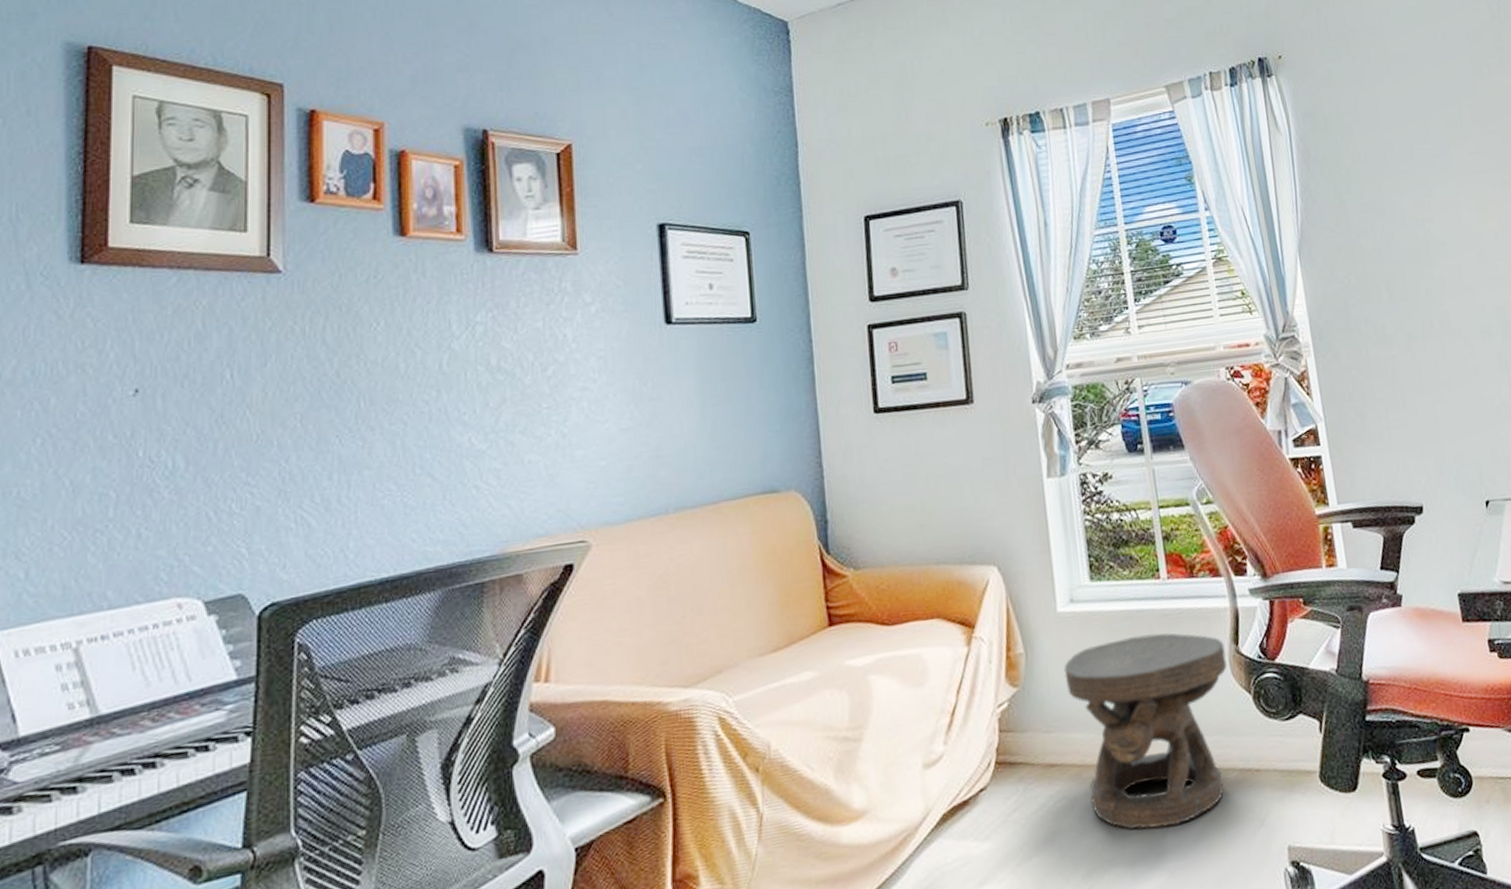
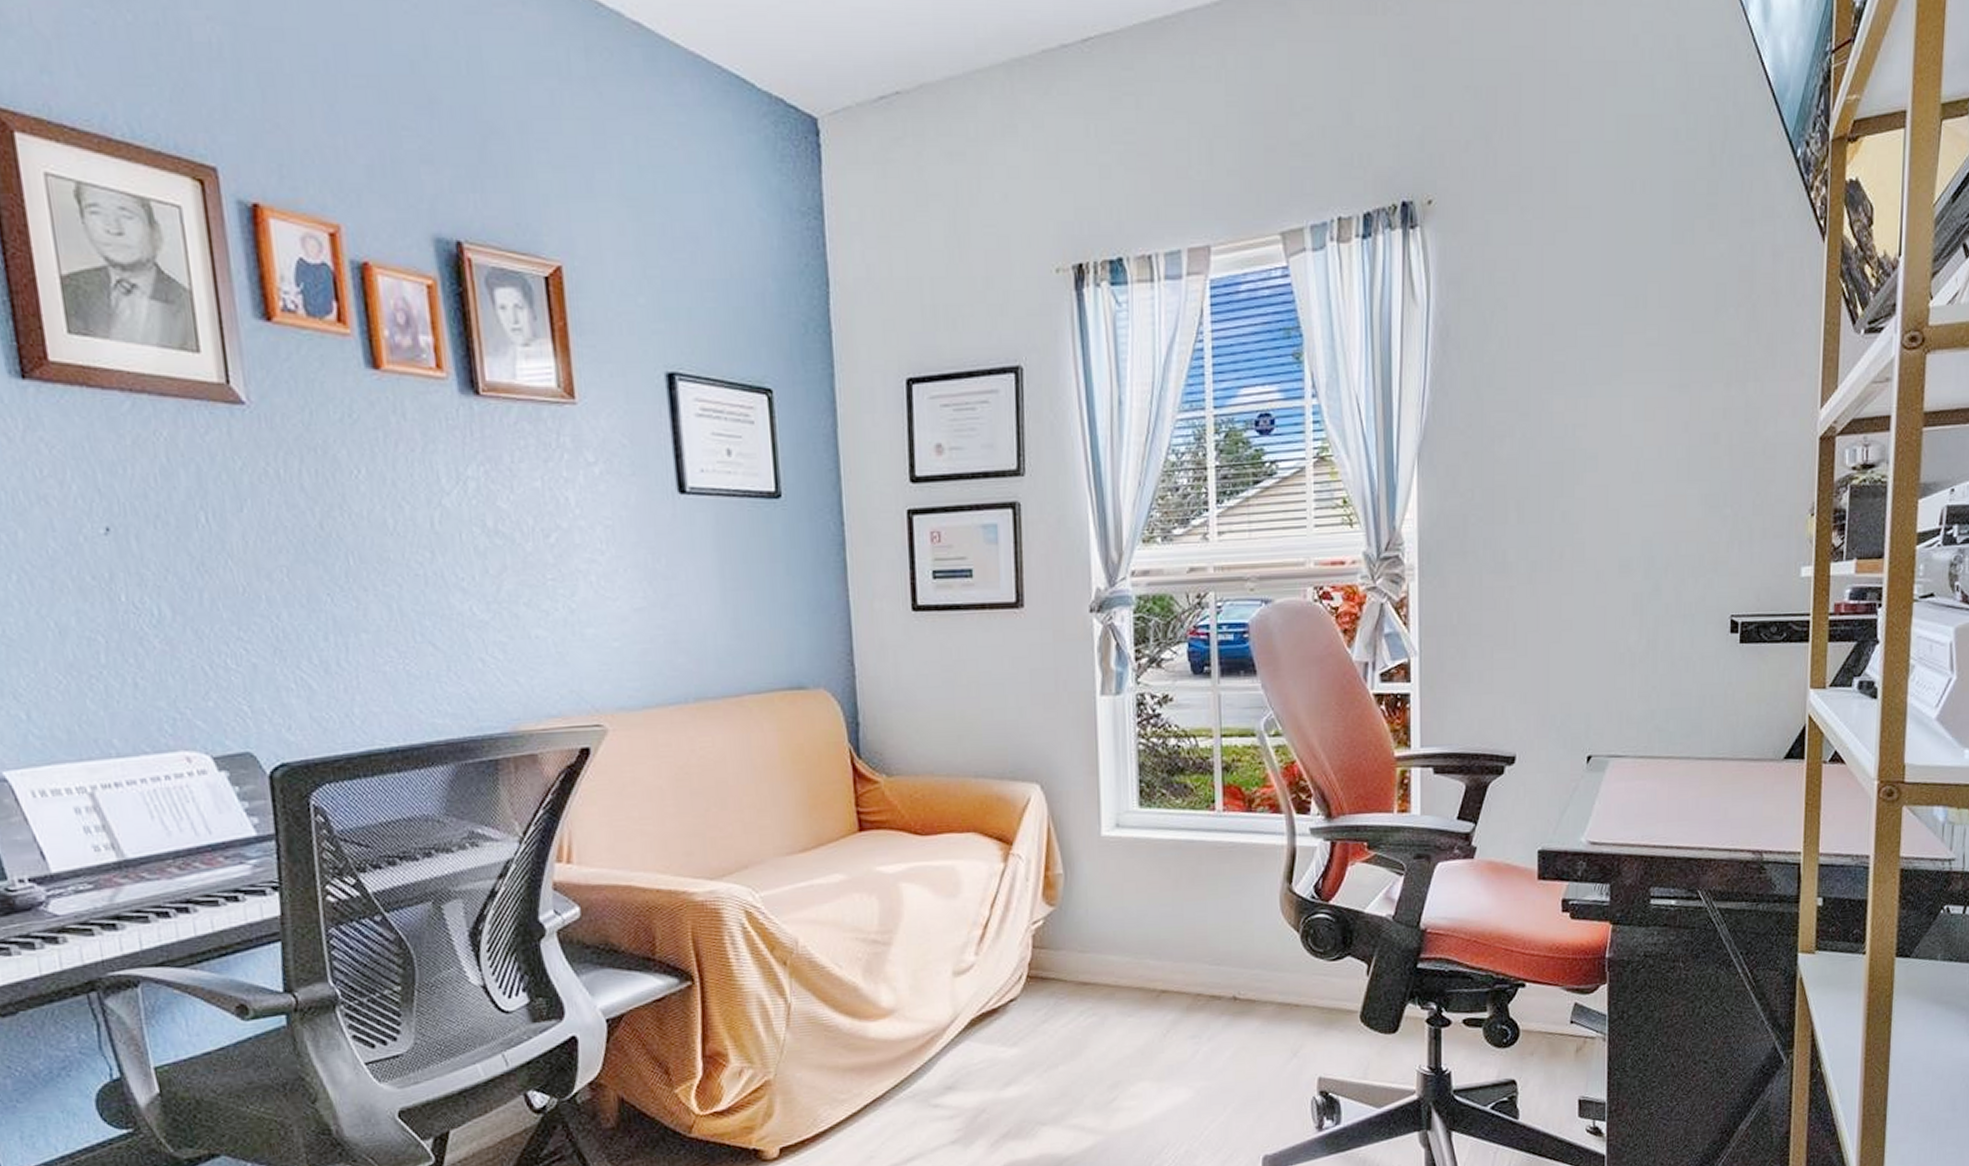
carved stool: present [1063,633,1228,830] -> none [1104,865,1278,1050]

